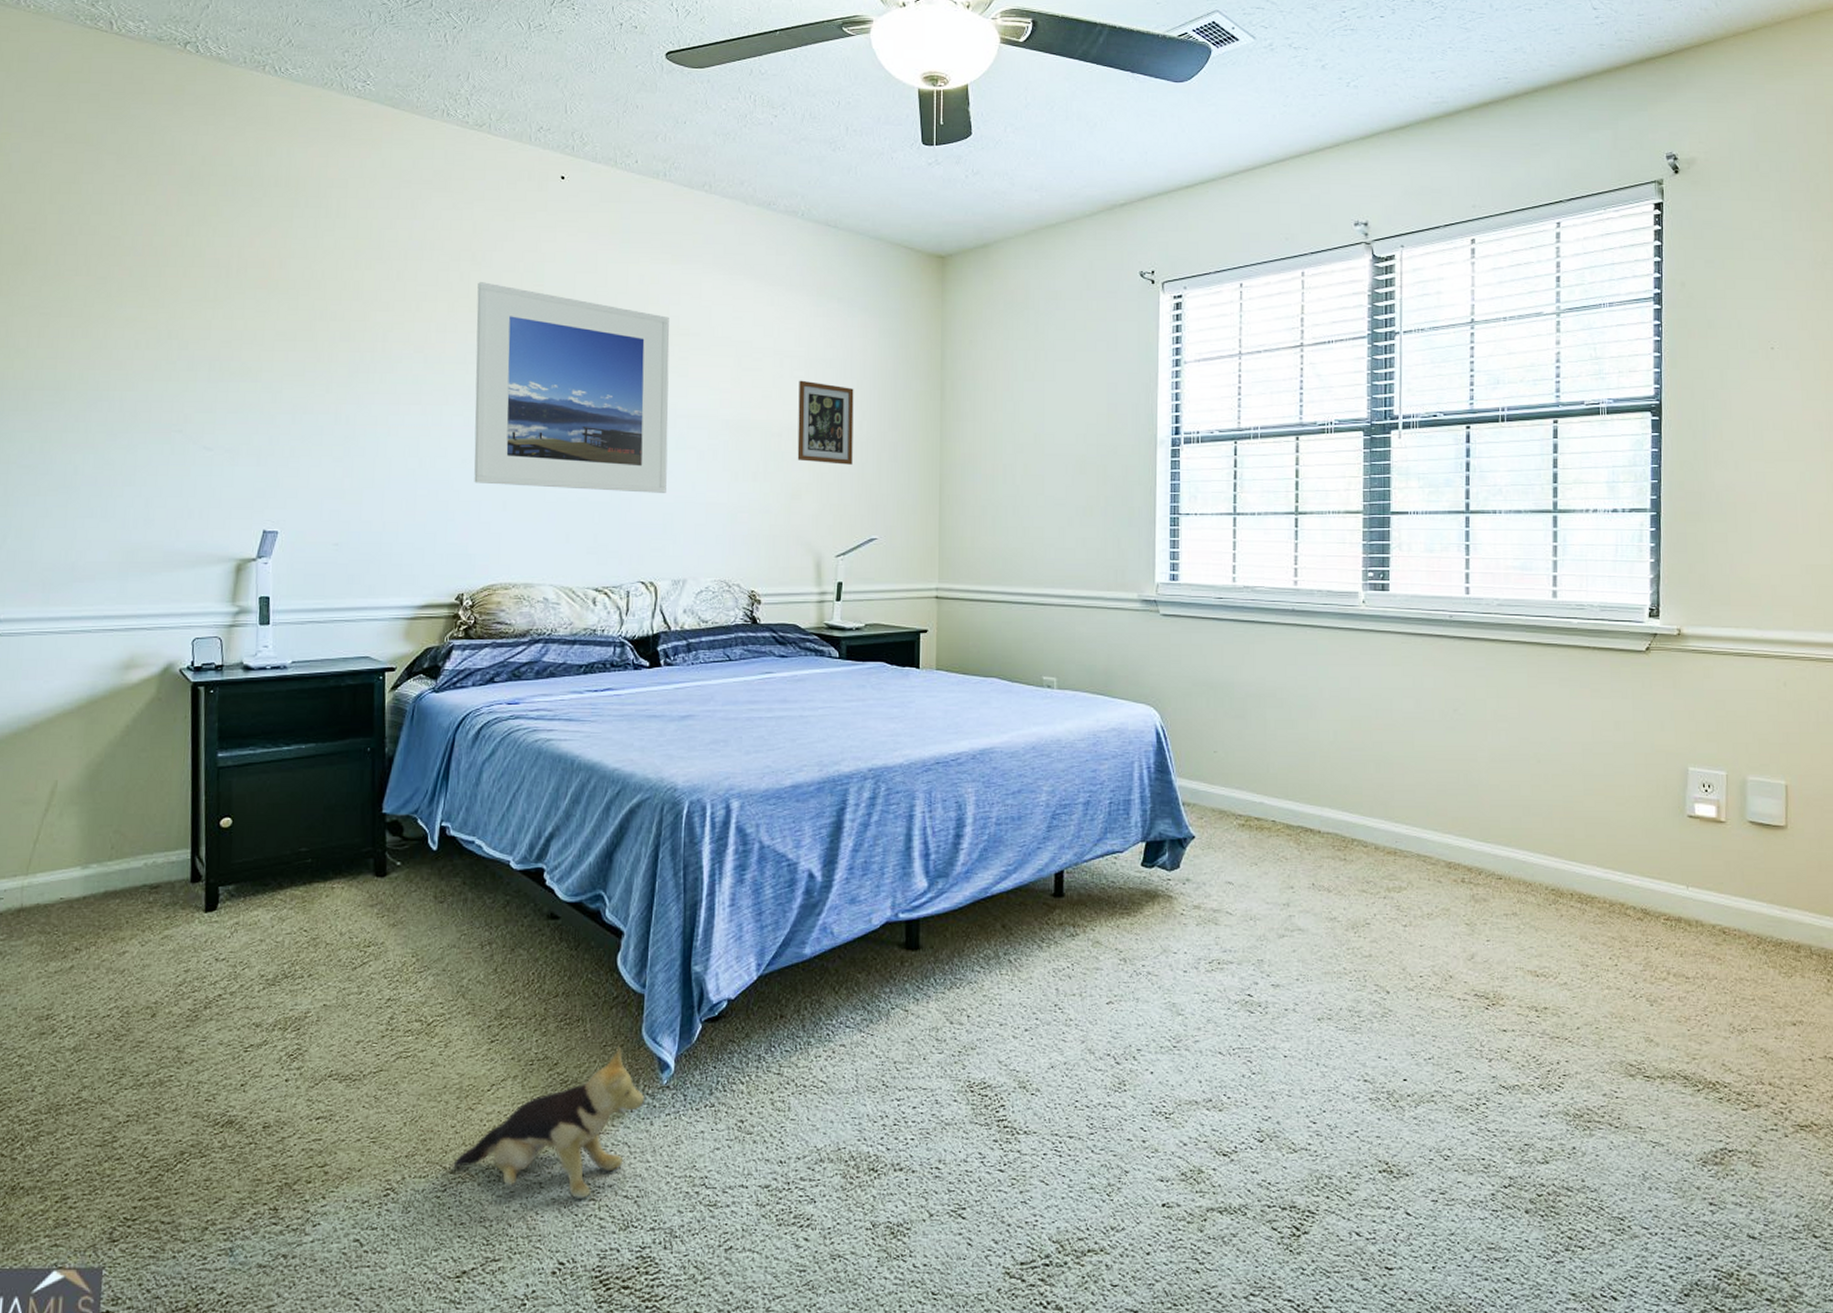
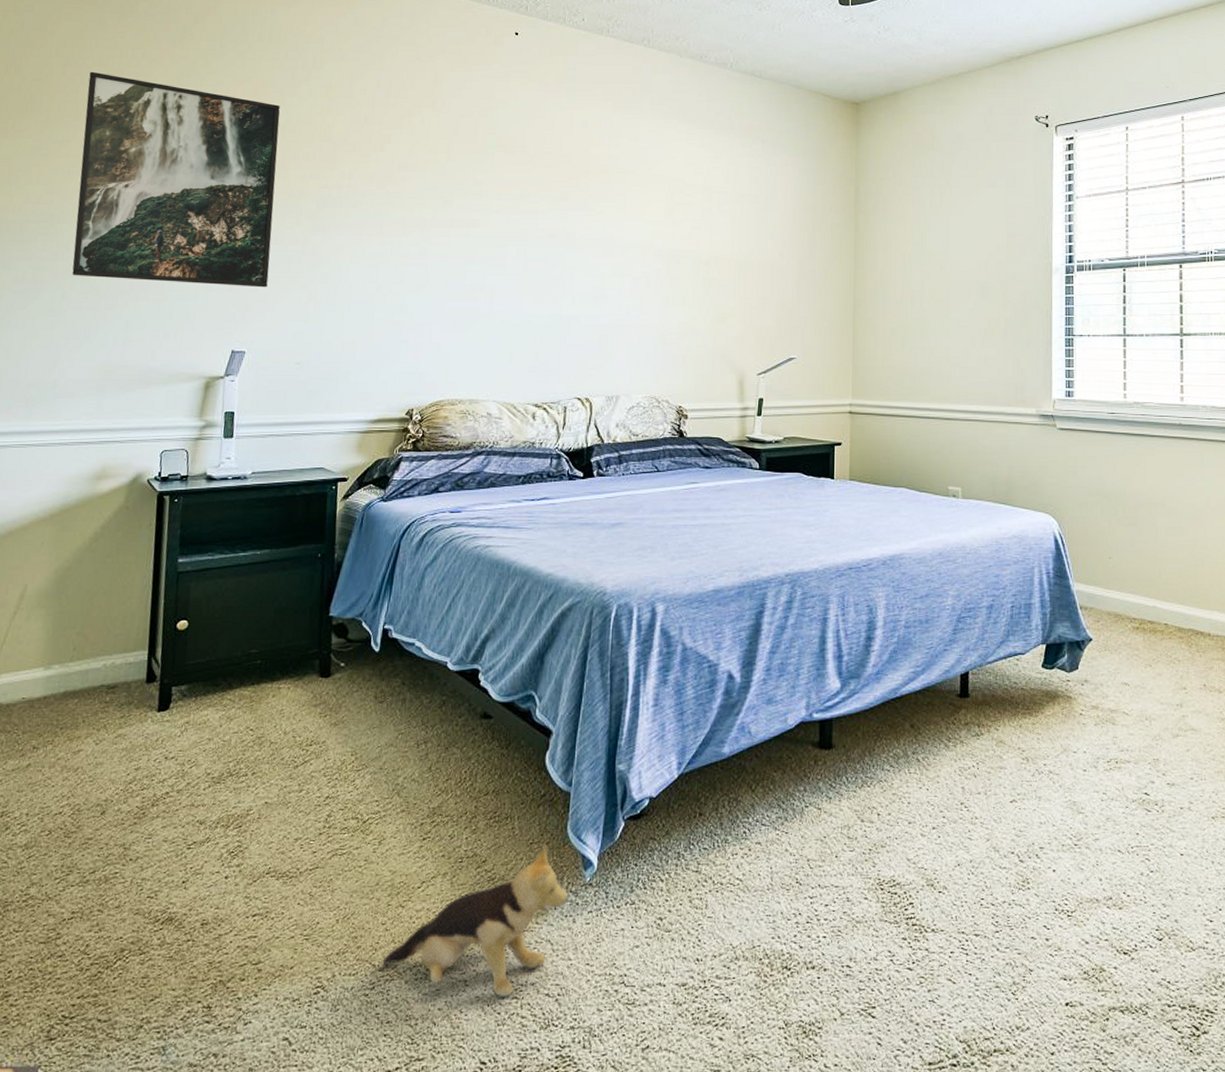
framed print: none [83,220,303,462] -> present [72,71,280,288]
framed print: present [474,282,670,493] -> none [427,126,609,316]
picture frame: present [797,380,854,465] -> none [723,213,776,290]

